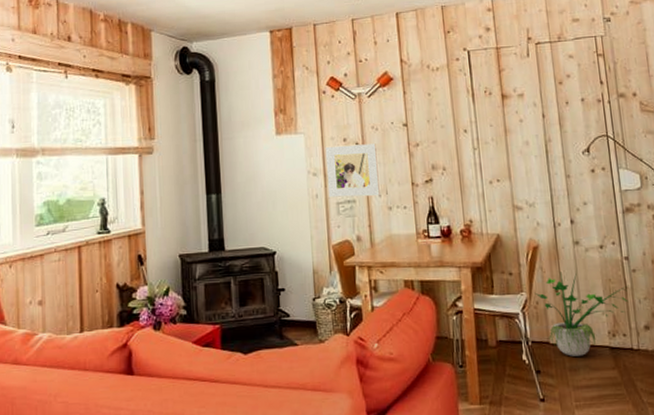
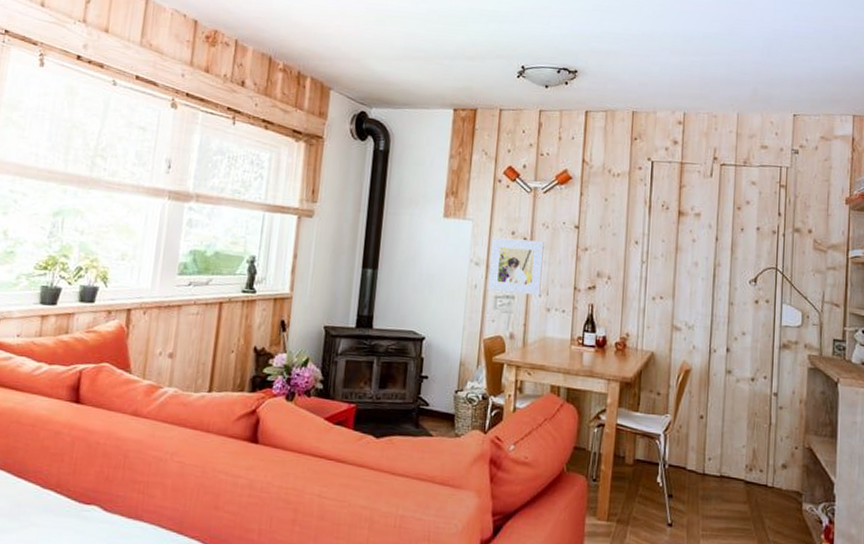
potted plant: present [534,272,629,356] -> none [679,399,774,486]

